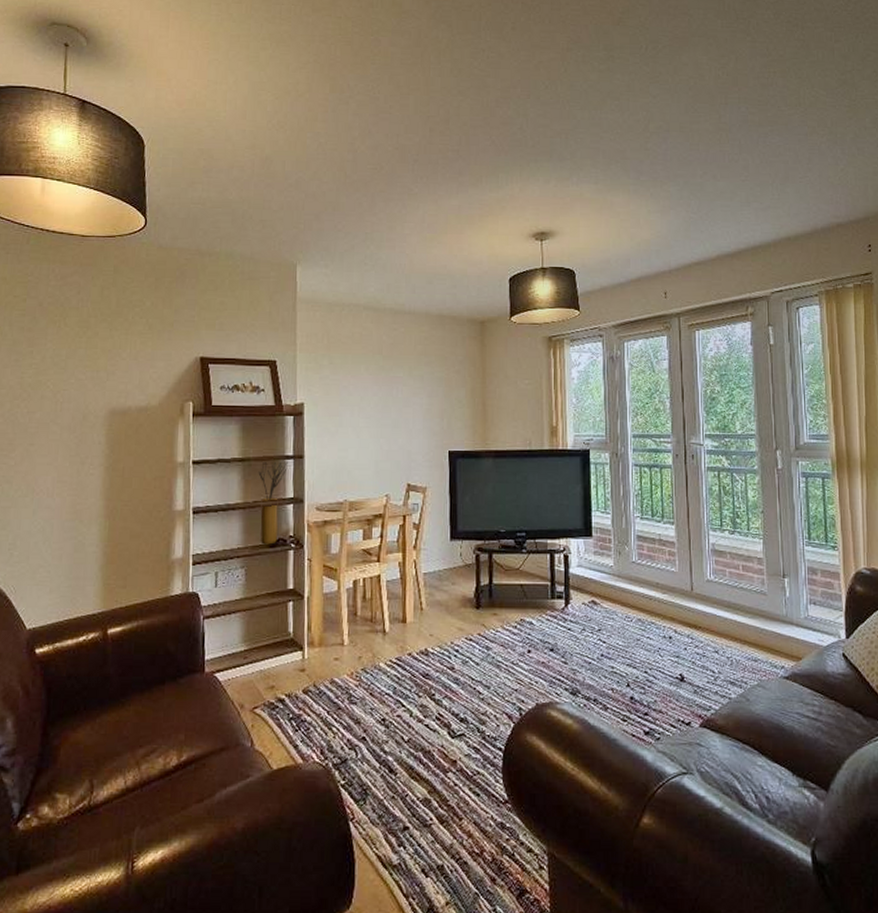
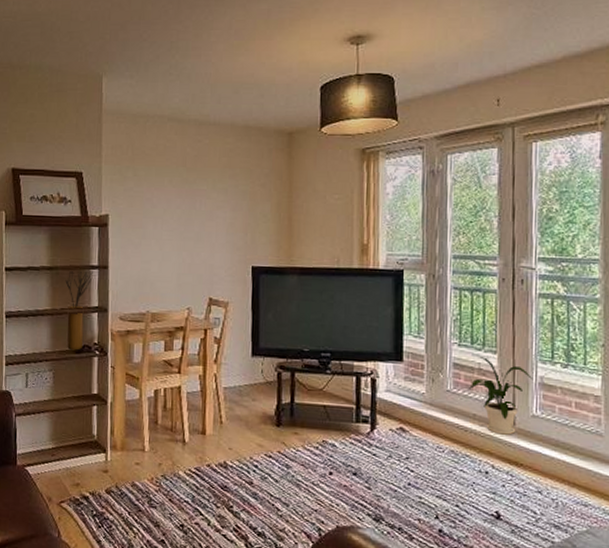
house plant: none [652,527,705,600] -> present [469,355,532,435]

